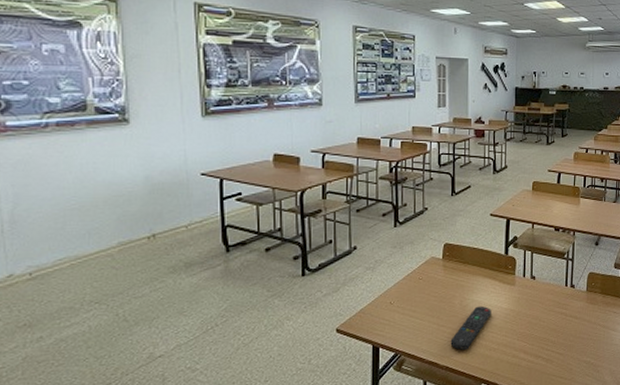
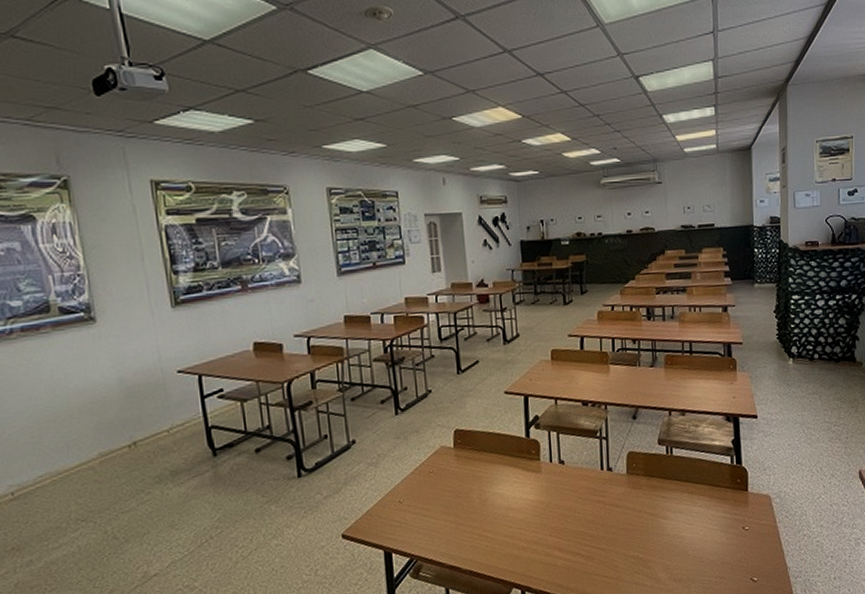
remote control: present [450,305,491,350] -> none [472,498,517,551]

